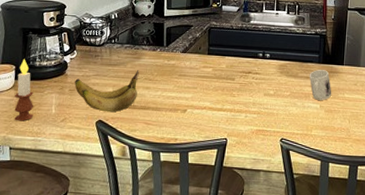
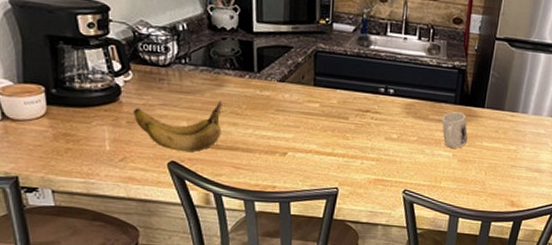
candle: present [14,59,34,121] -> none [49,78,80,159]

